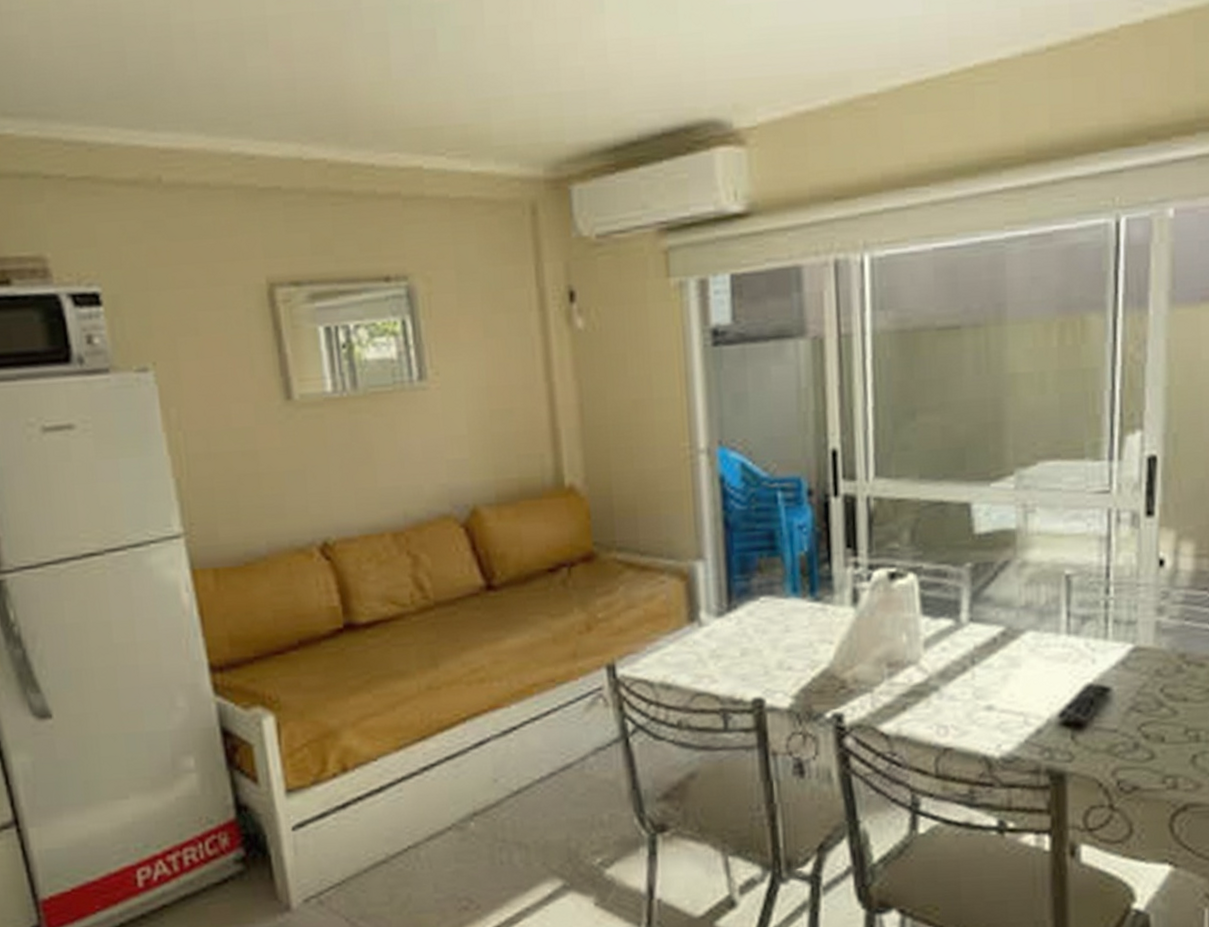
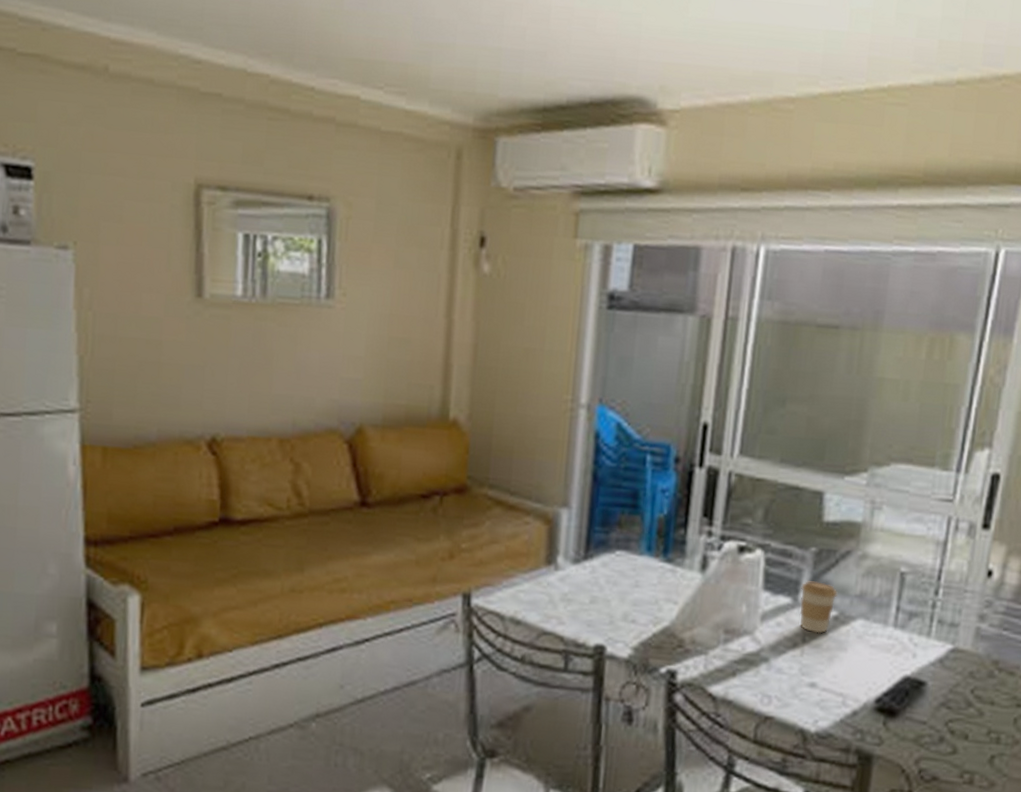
coffee cup: none [961,598,1002,653] -> present [799,581,838,634]

